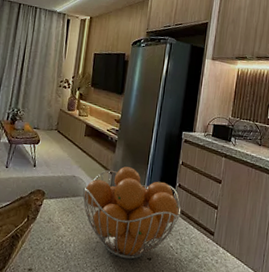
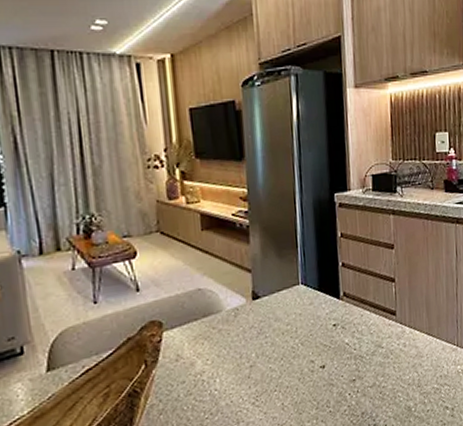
fruit basket: present [82,166,181,260] -> none [215,257,352,377]

